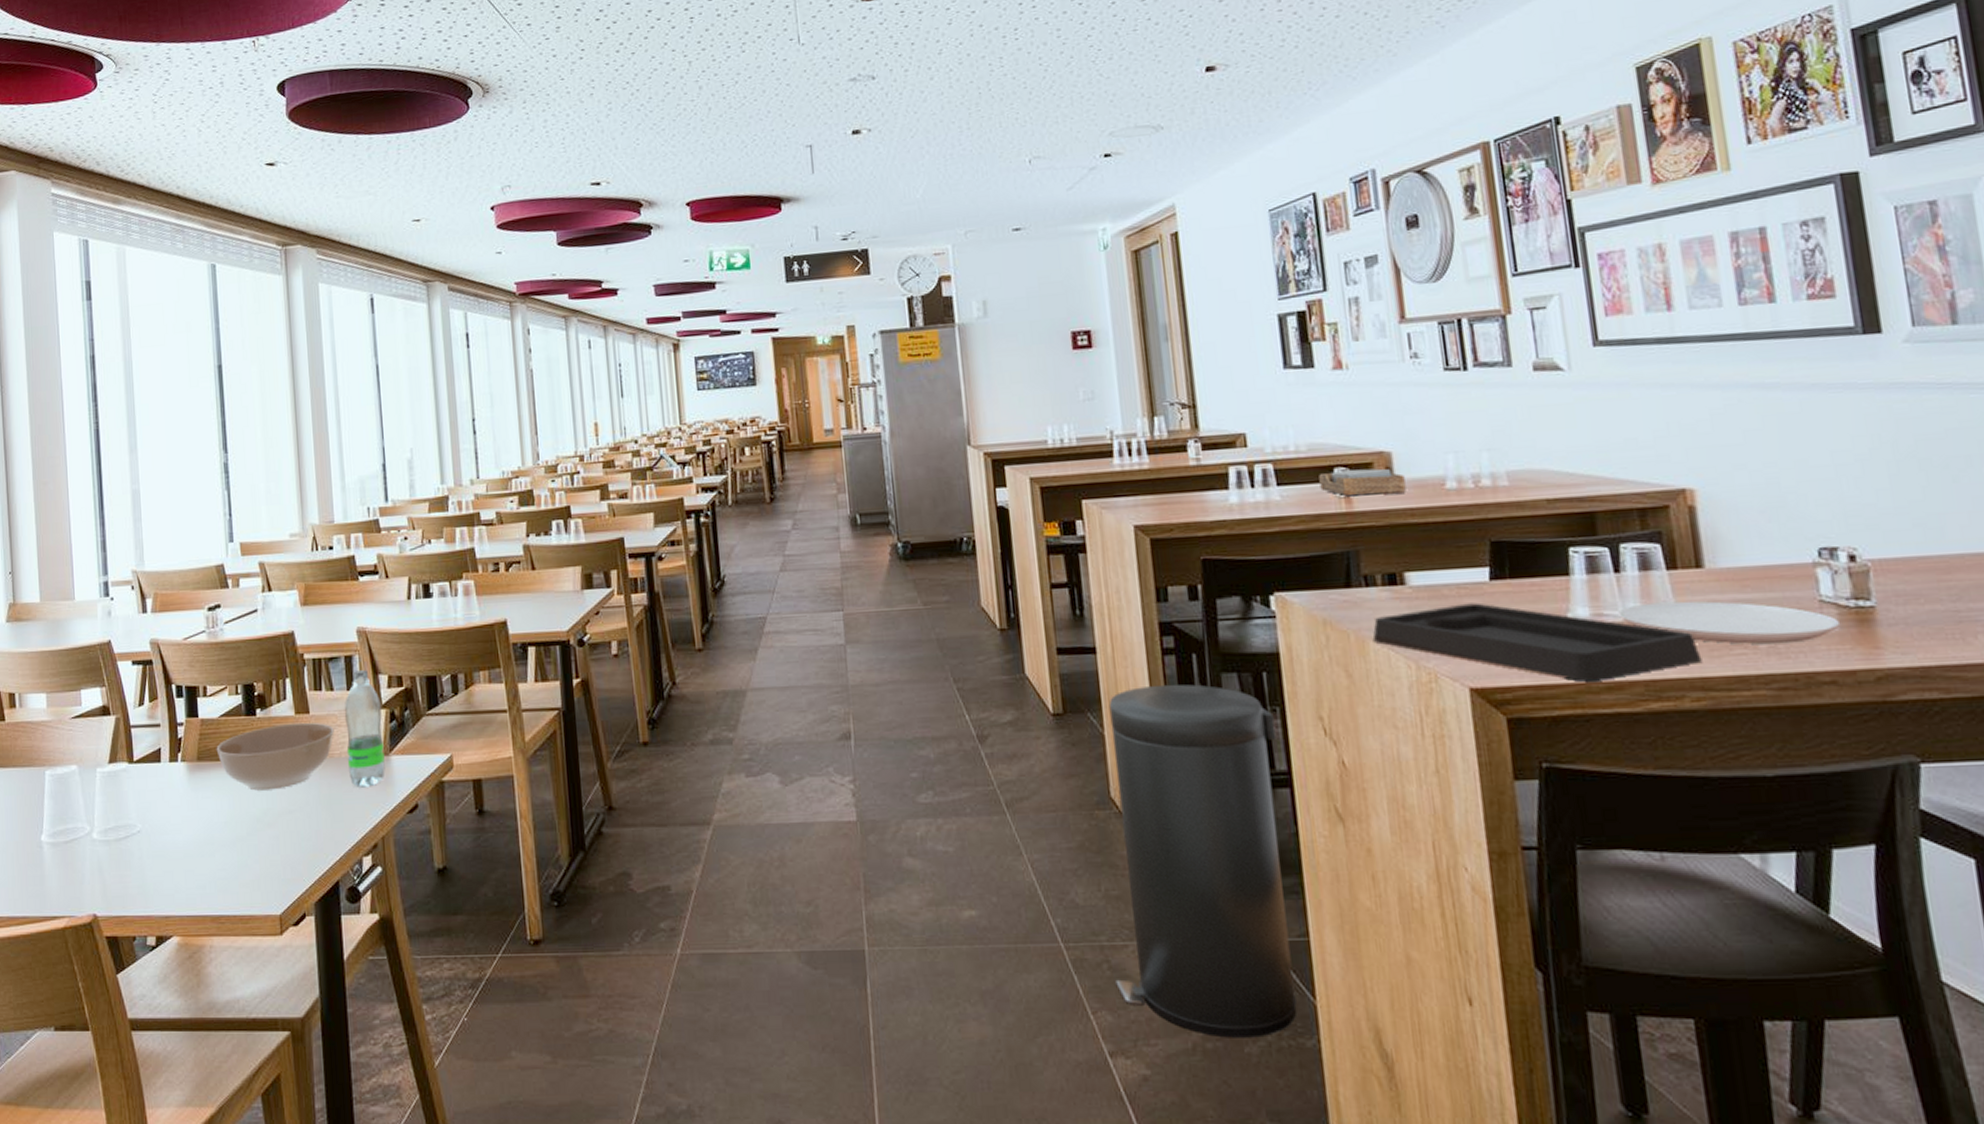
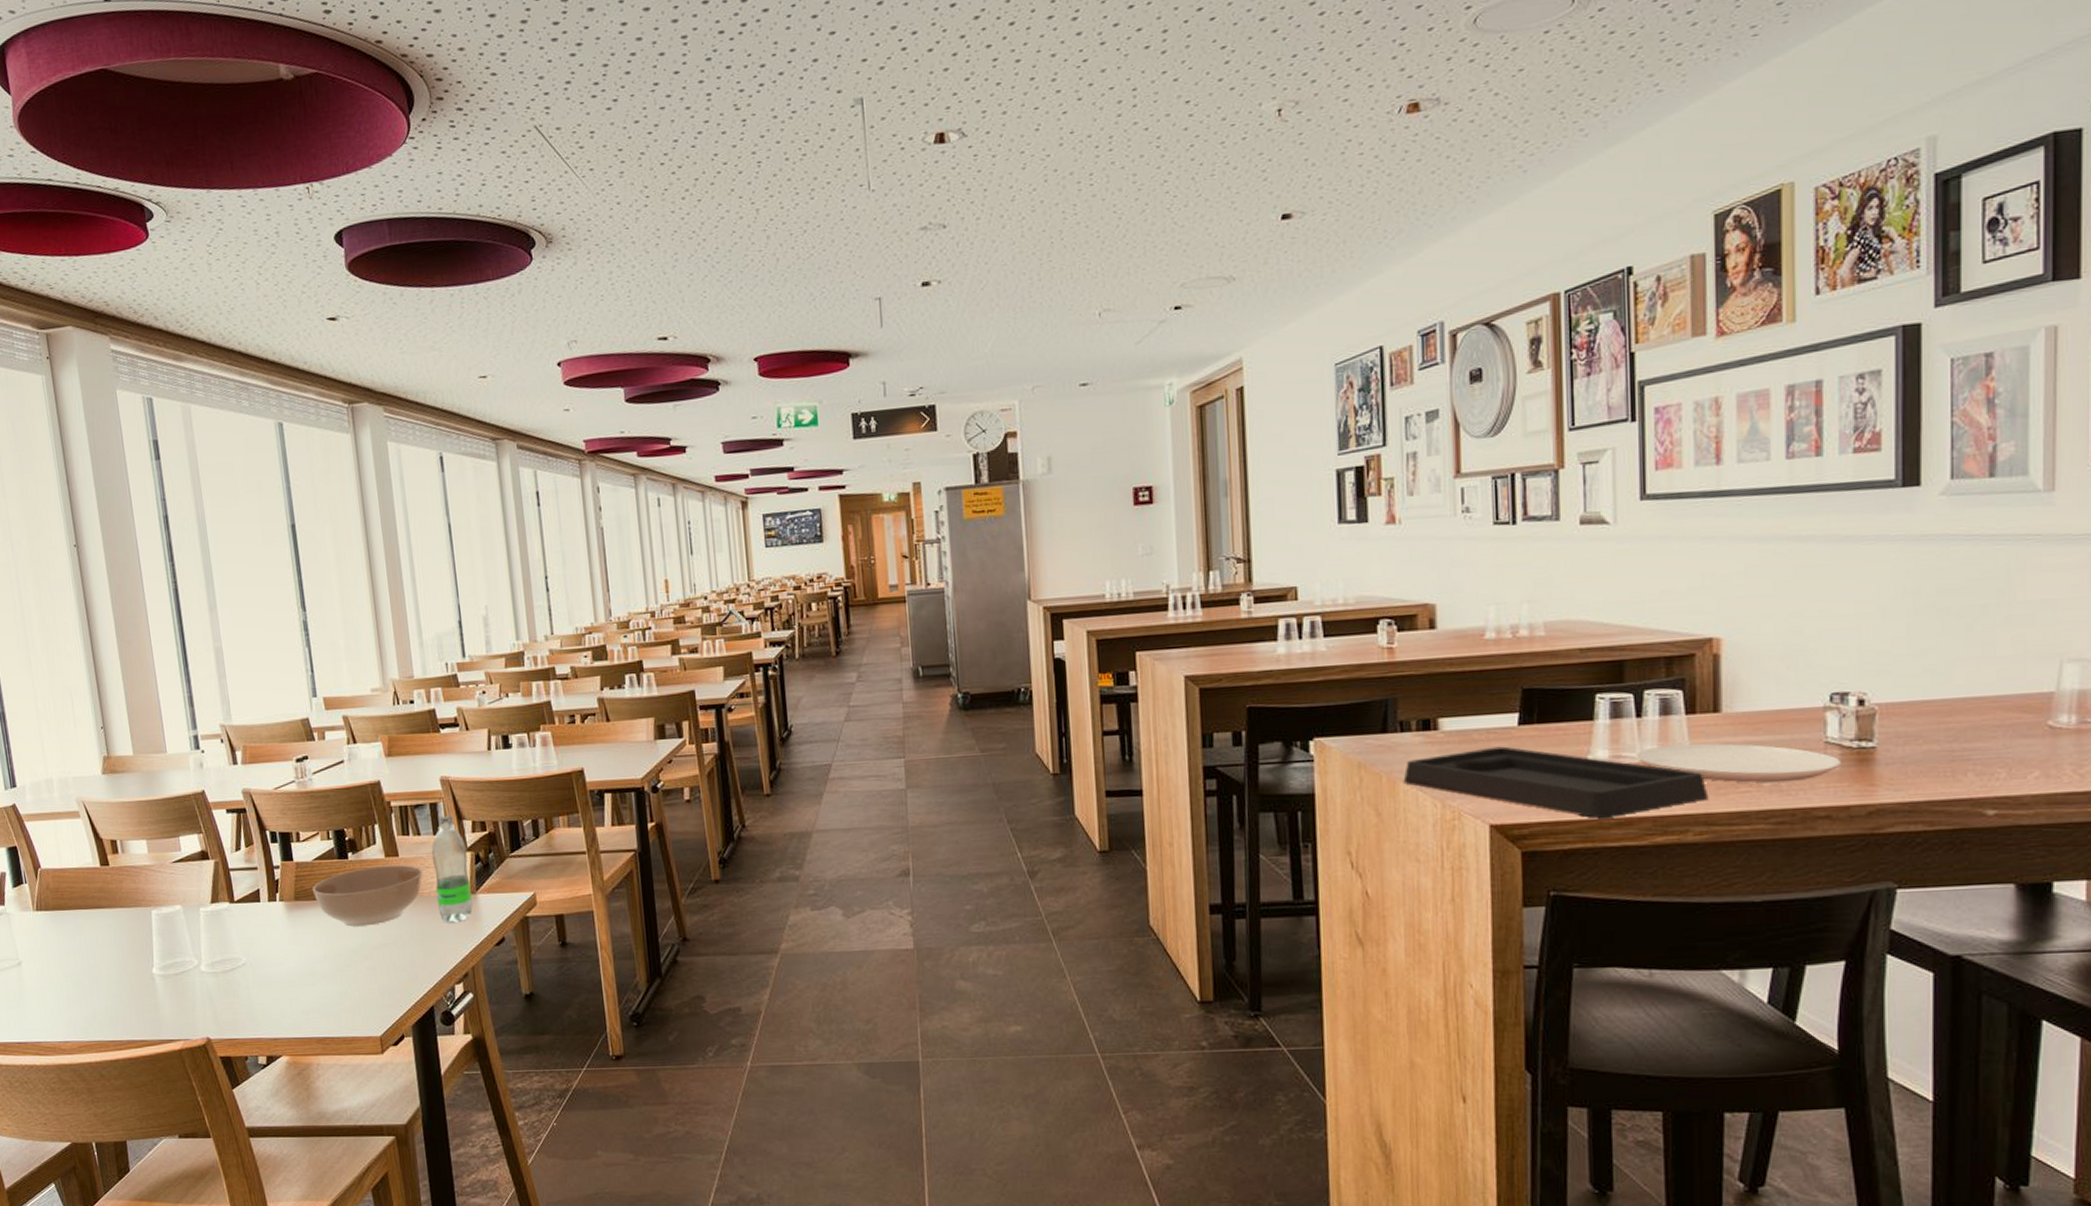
pedal bin: present [1109,684,1297,1038] -> none [1146,823,1308,1132]
napkin holder: present [1319,468,1406,497] -> none [1364,620,1447,647]

